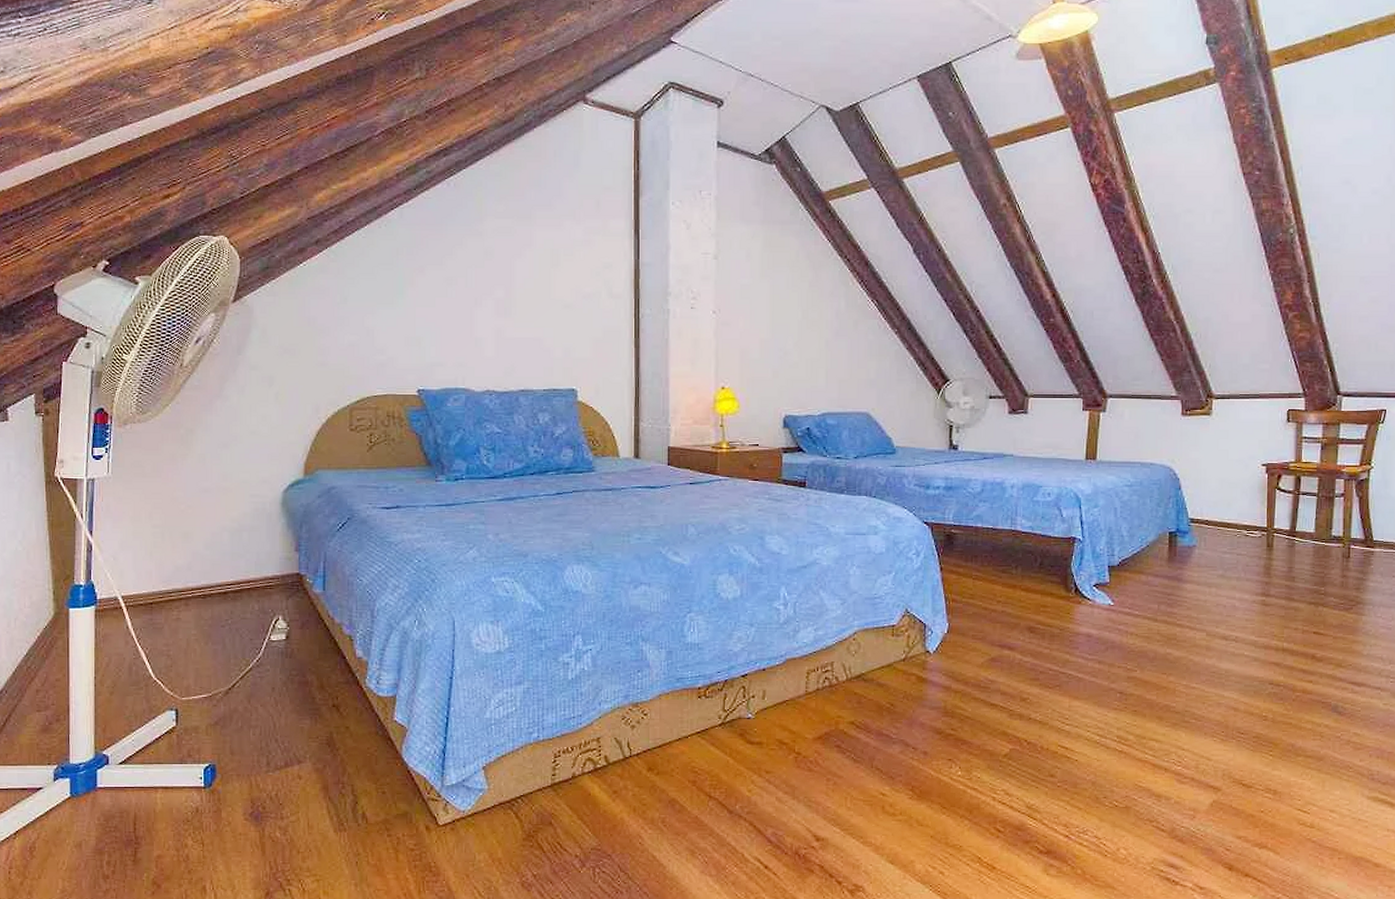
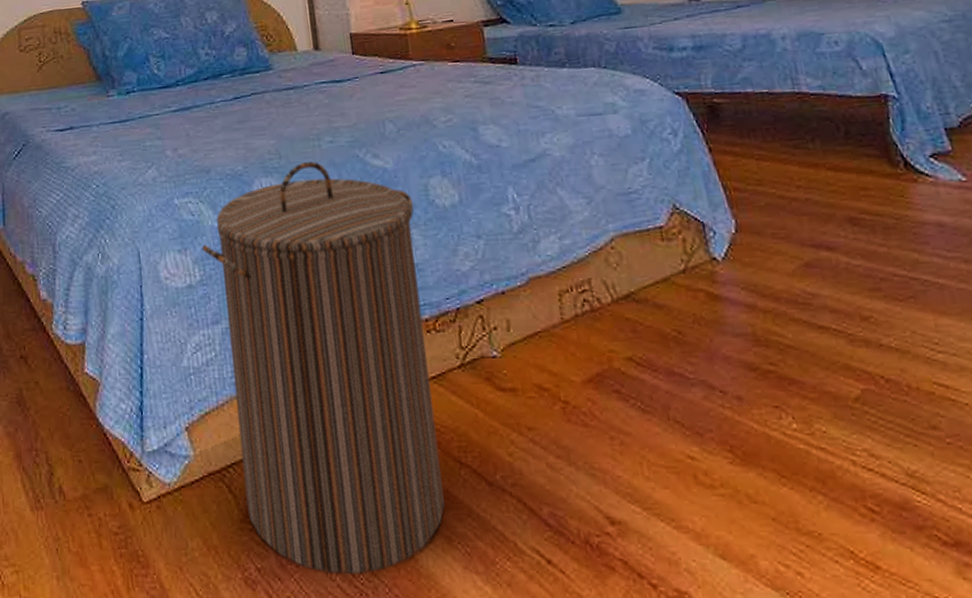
laundry hamper: none [512,553,703,877] -> present [201,161,445,574]

